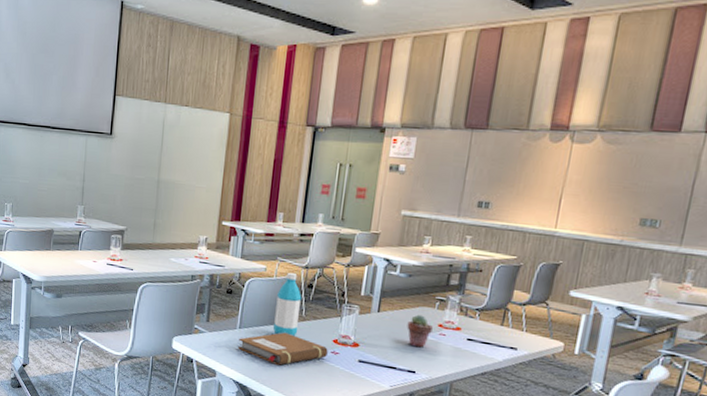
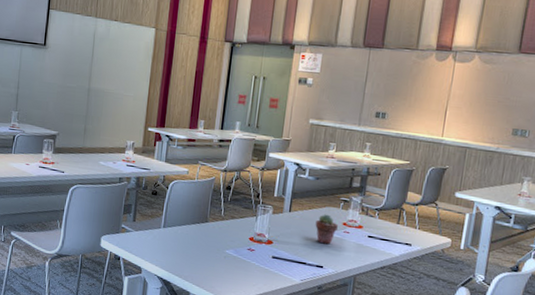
notebook: present [238,332,328,366] -> none [162,231,245,262]
water bottle: present [273,272,302,336] -> none [195,175,221,235]

